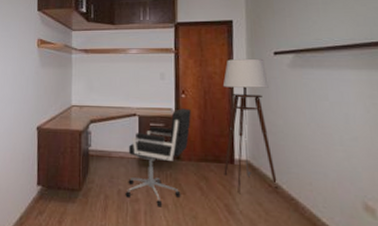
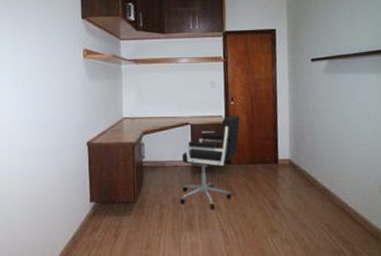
floor lamp: present [222,58,279,193] -> none [267,65,315,189]

